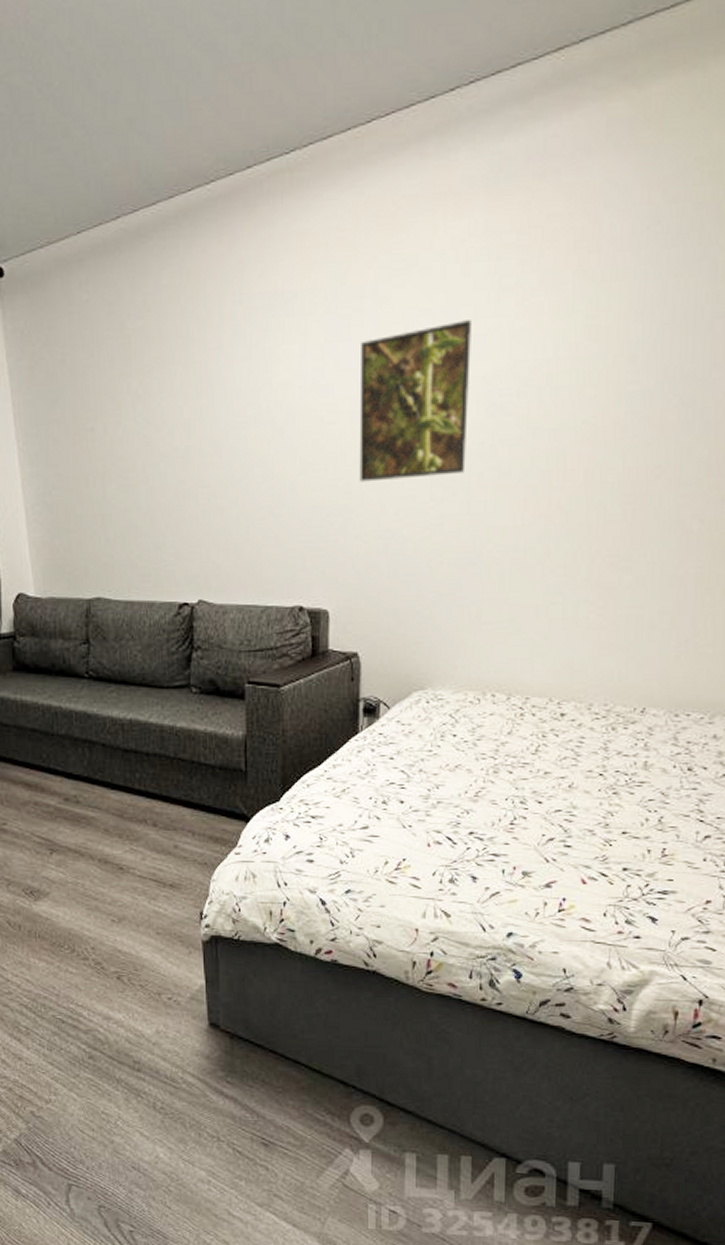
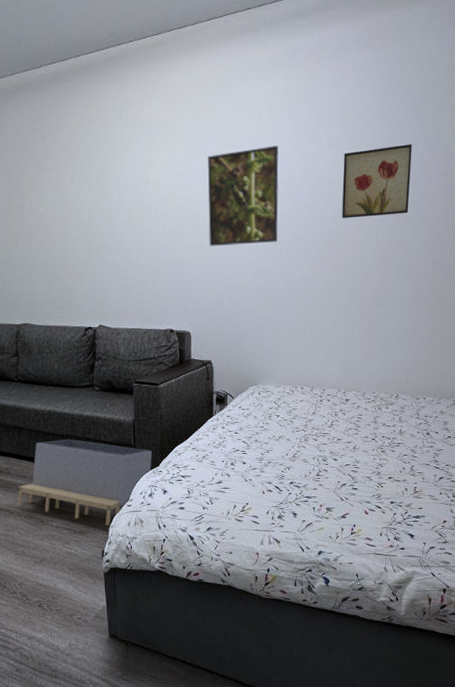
storage bin: none [89,760,270,879] -> present [17,439,152,526]
wall art: none [569,306,694,434] -> present [342,144,412,219]

